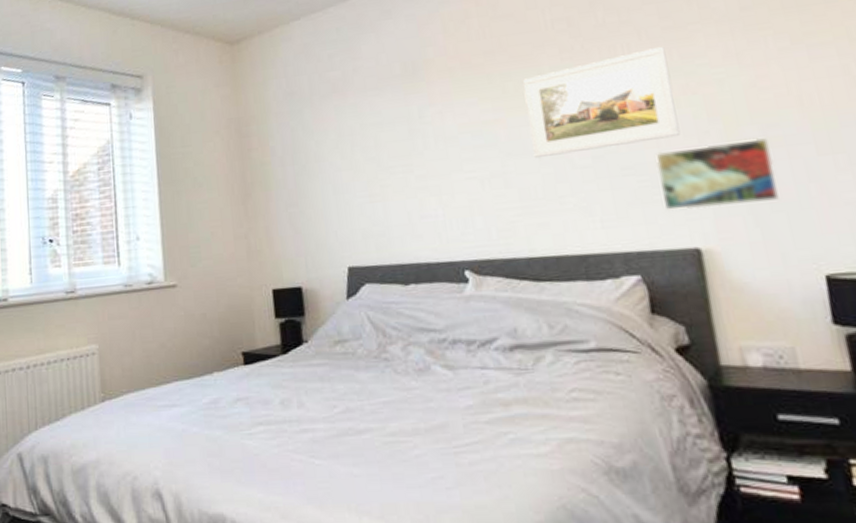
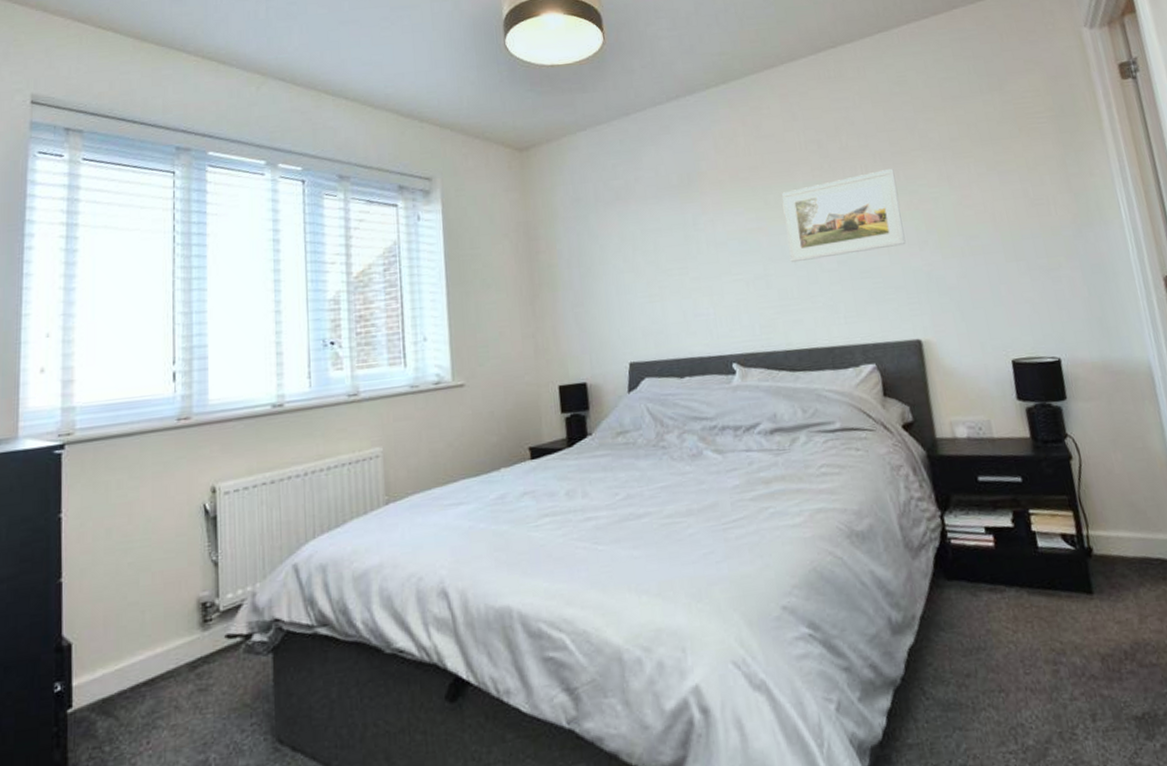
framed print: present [655,137,780,210] -> none [887,247,979,308]

